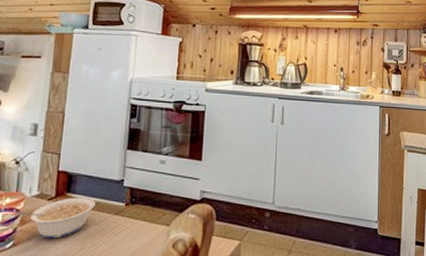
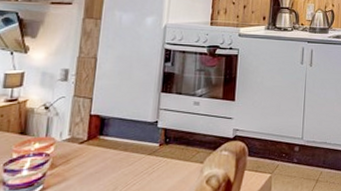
legume: present [16,197,95,239] -> none [46,139,129,181]

